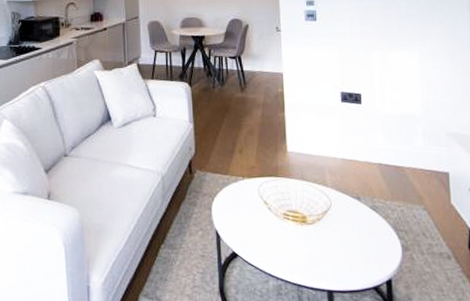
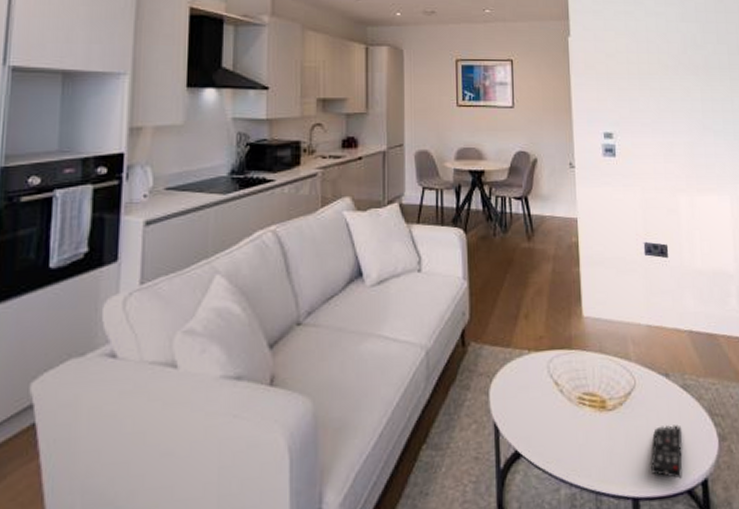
remote control: none [343,237,371,278] -> present [651,424,683,479]

